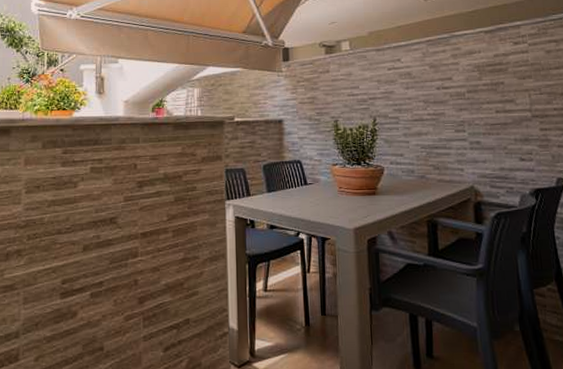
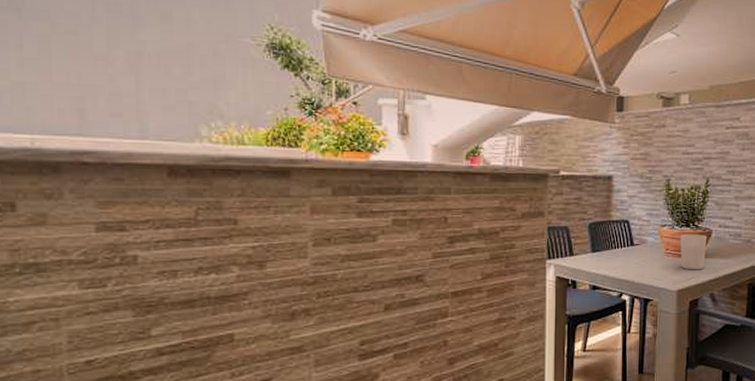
candle holder: none [352,172,380,208] -> present [679,234,707,270]

